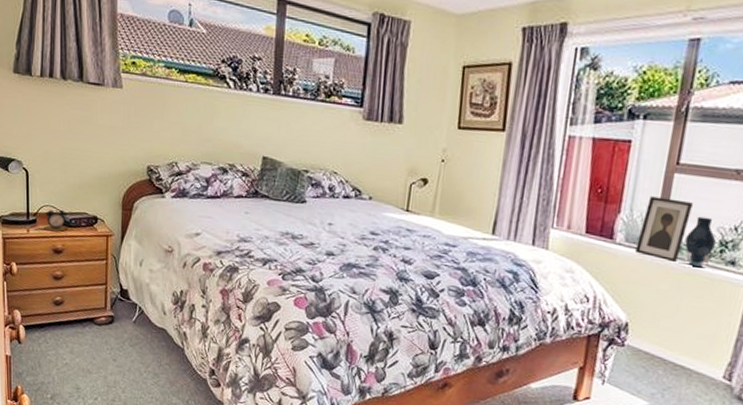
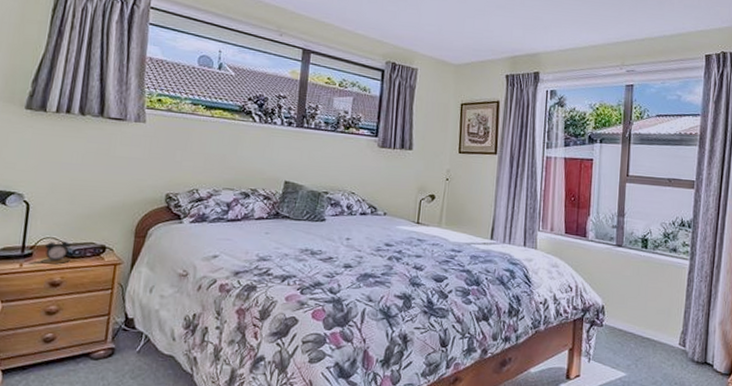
picture frame: present [634,196,693,263] -> none [603,201,641,253]
vase: present [684,216,716,268] -> none [638,215,661,256]

